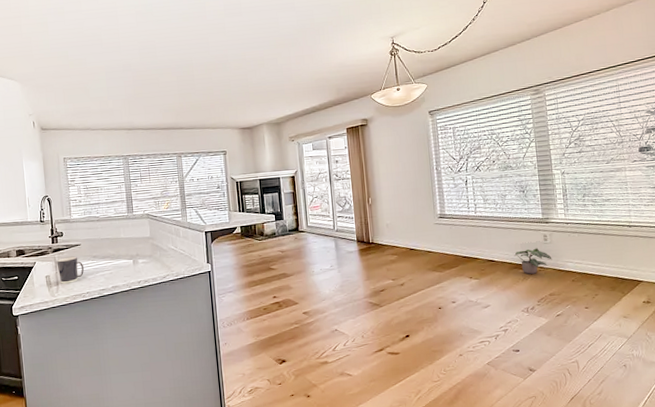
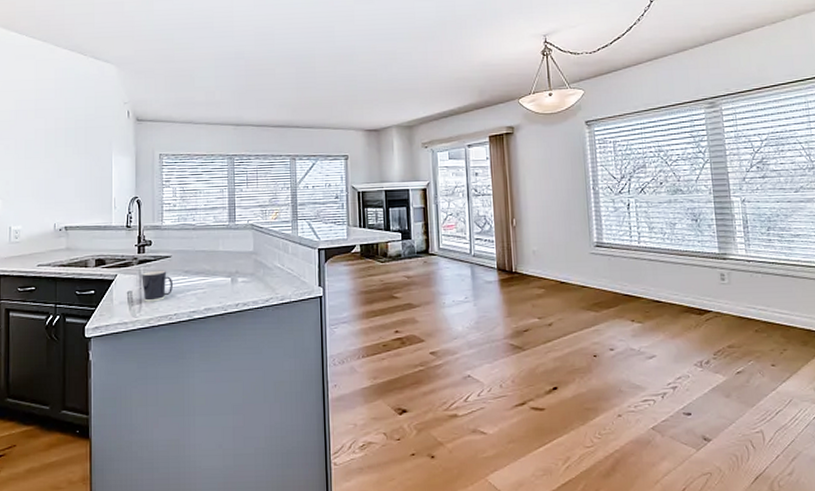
potted plant: present [514,248,552,275] -> none [685,289,731,320]

